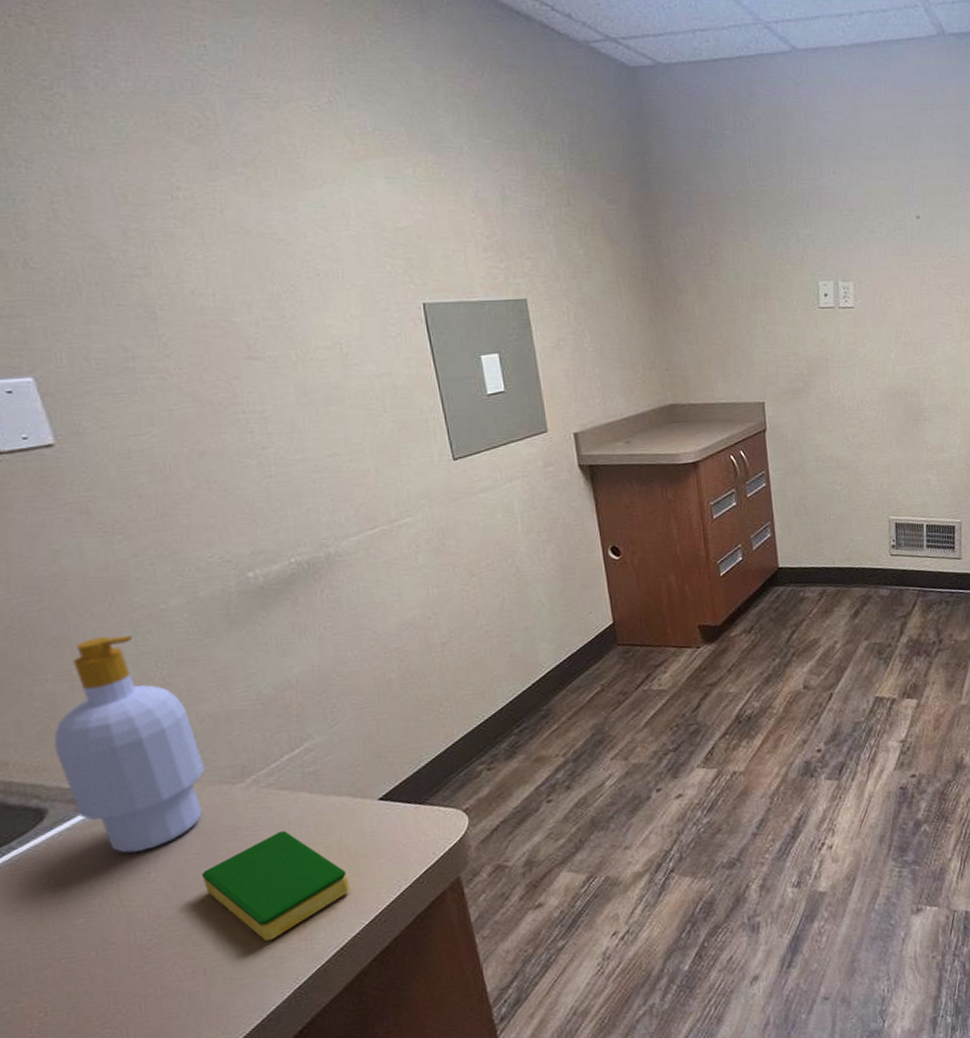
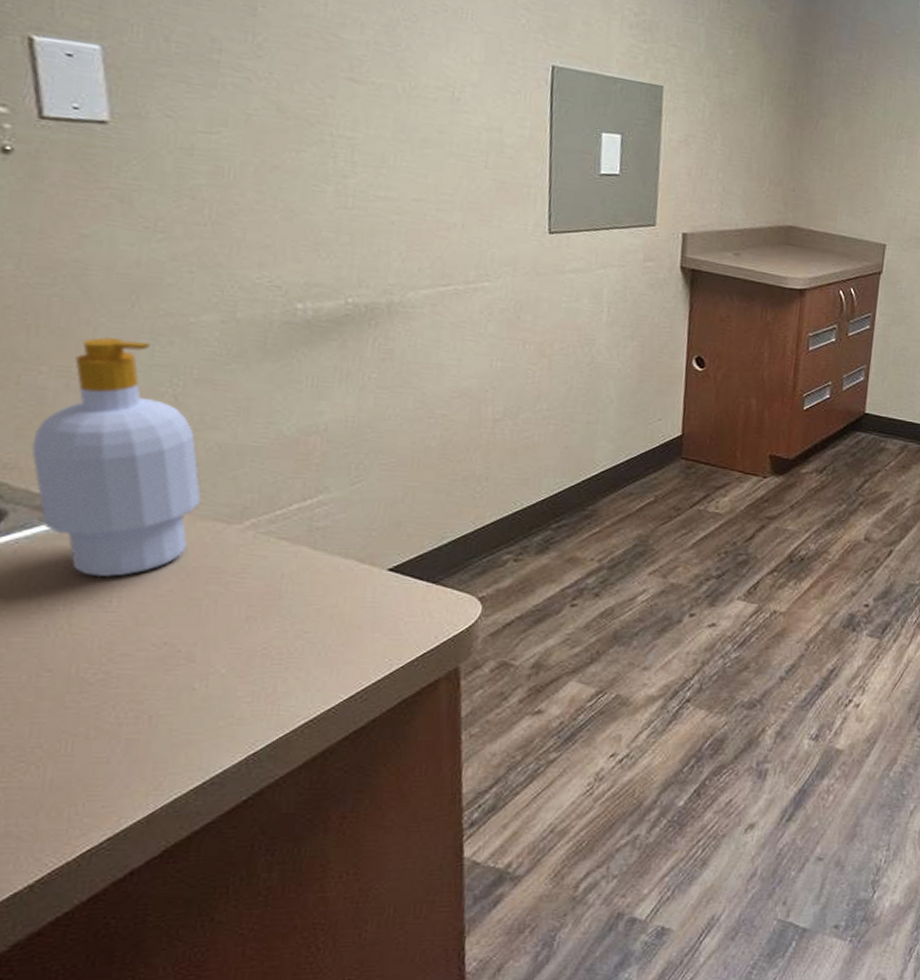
dish sponge: present [201,830,350,942] -> none [170,583,336,699]

